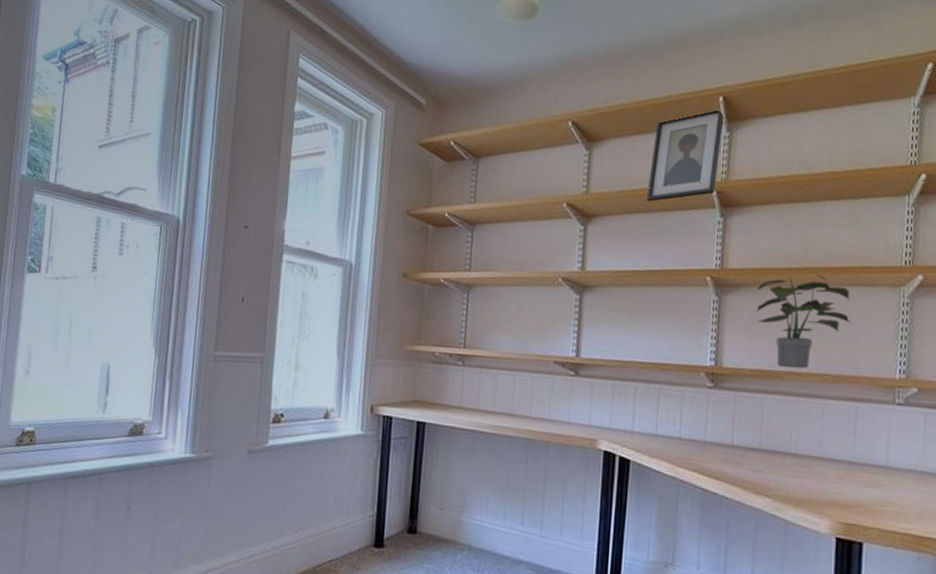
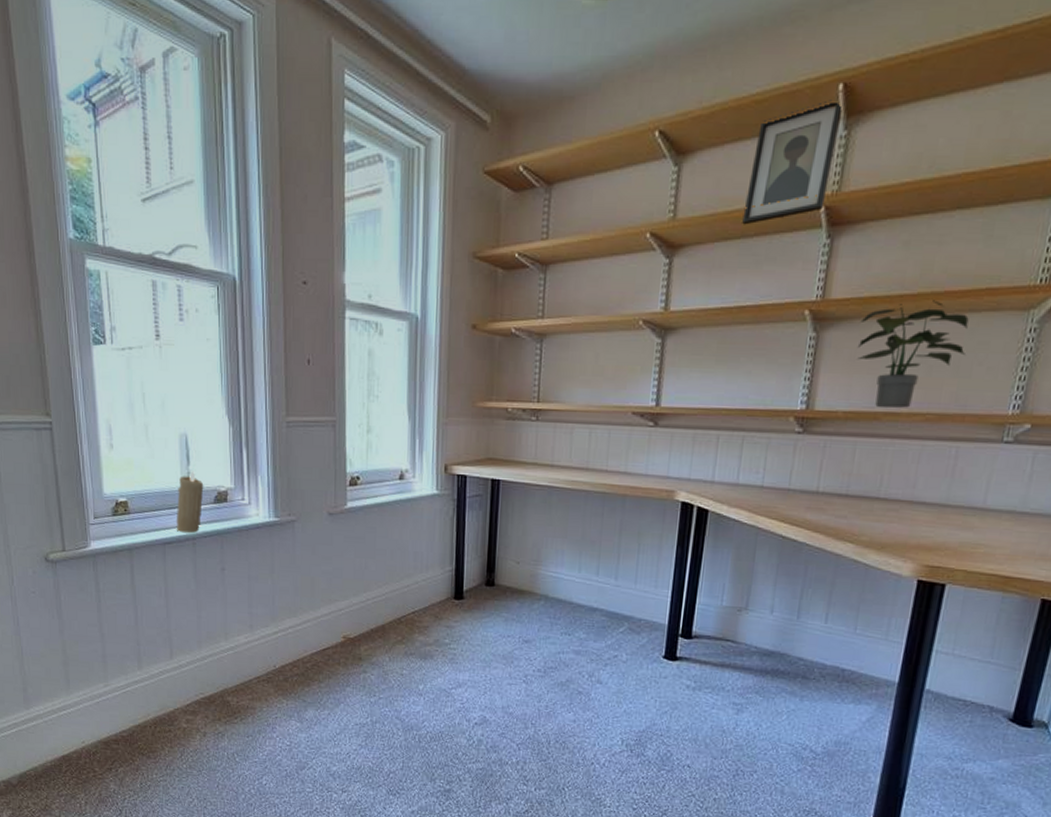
candle: none [84,401,120,468] -> present [176,471,204,534]

